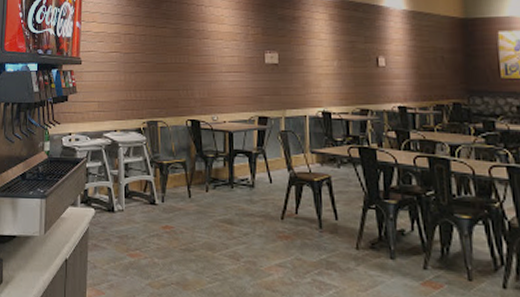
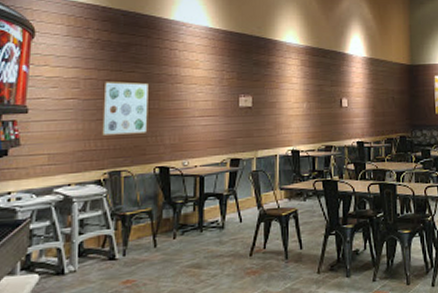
wall art: none [140,37,180,87] -> present [102,82,149,135]

